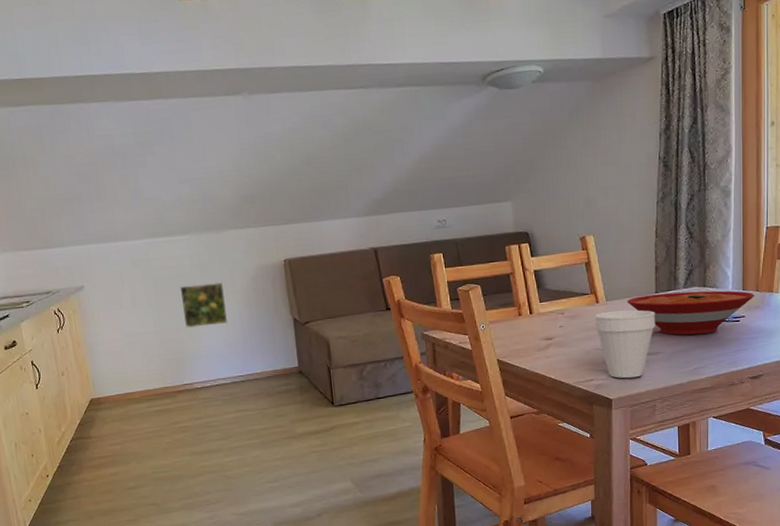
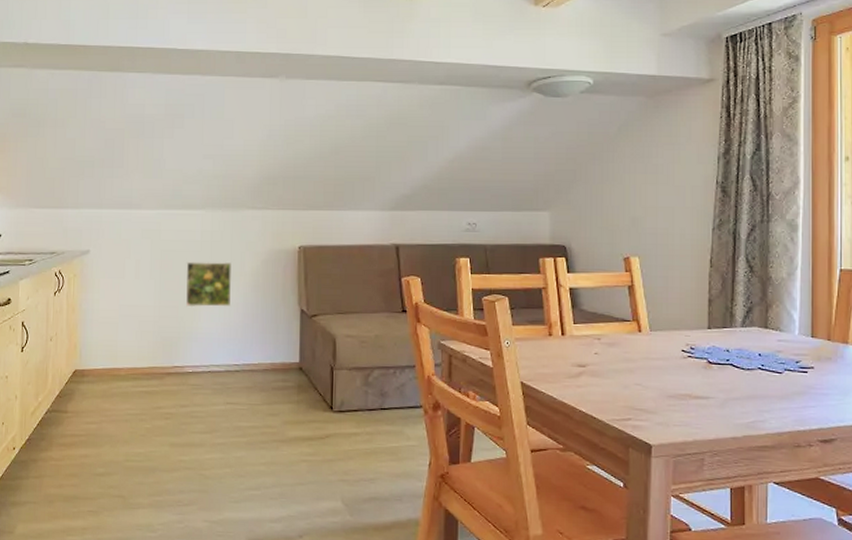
cup: present [595,310,656,379] -> none [636,344,707,423]
bowl: present [626,290,755,335] -> none [674,330,826,382]

